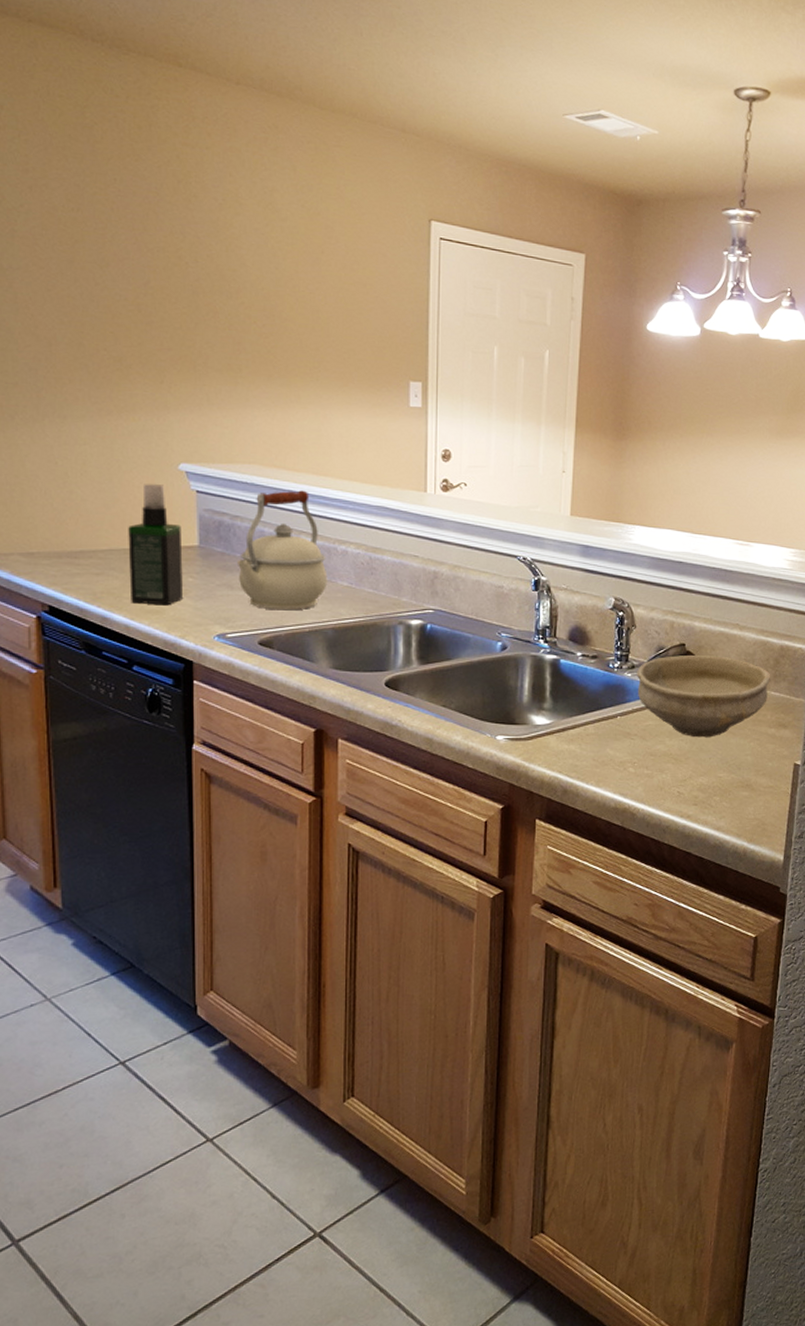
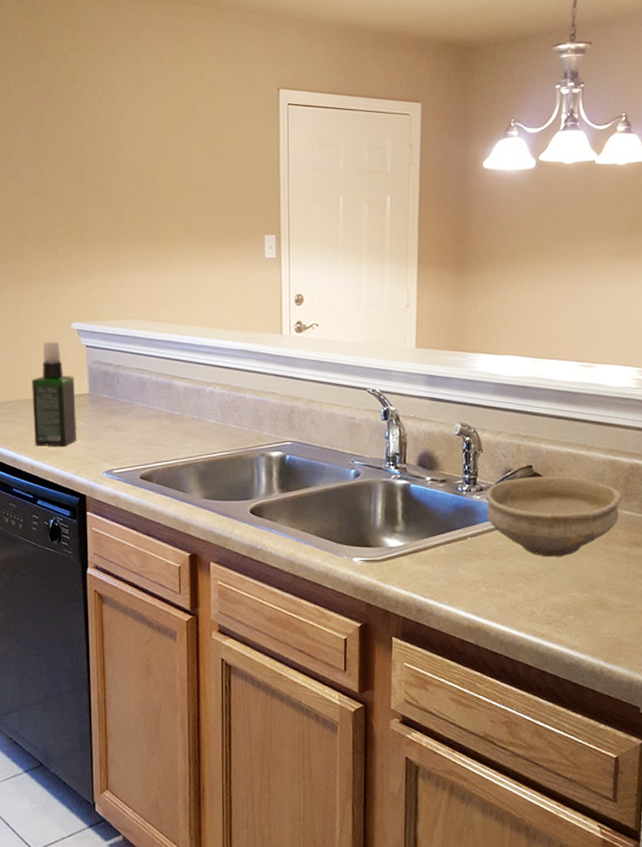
kettle: present [236,490,328,611] -> none [120,339,198,448]

